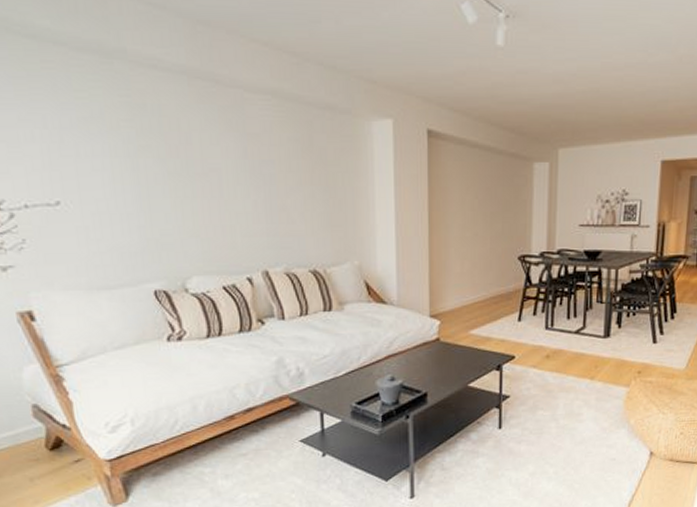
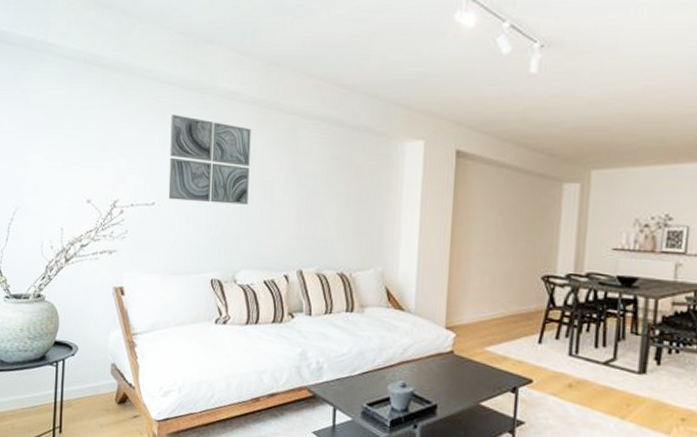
wall art: none [65,85,190,199] -> present [168,114,251,205]

